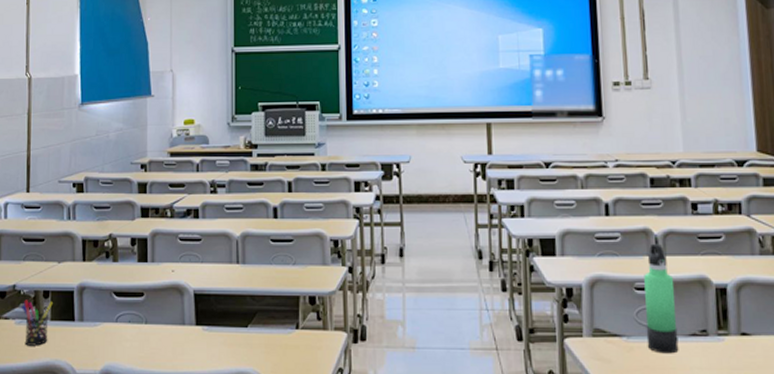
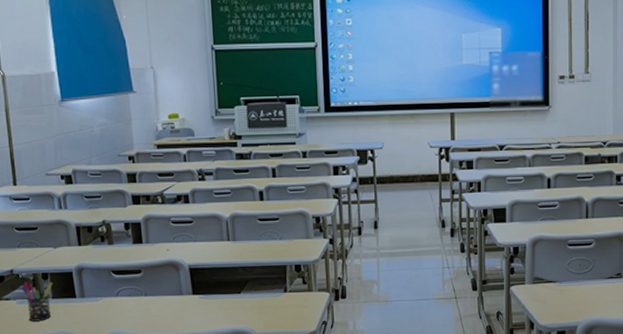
thermos bottle: present [644,243,679,354] -> none [575,208,599,293]

